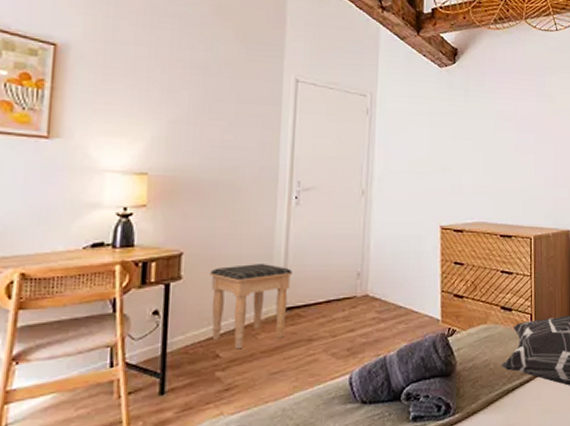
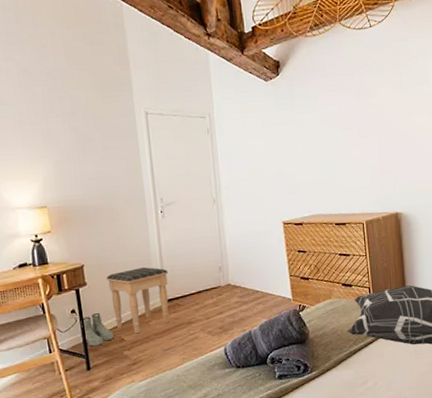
boots: none [159,318,206,363] -> present [80,313,114,347]

